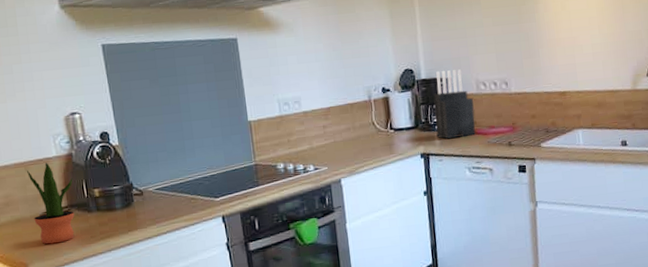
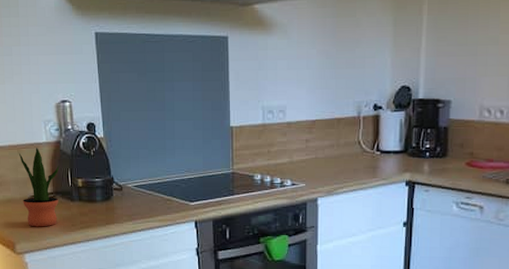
knife block: present [433,69,476,139] -> none [426,91,473,167]

